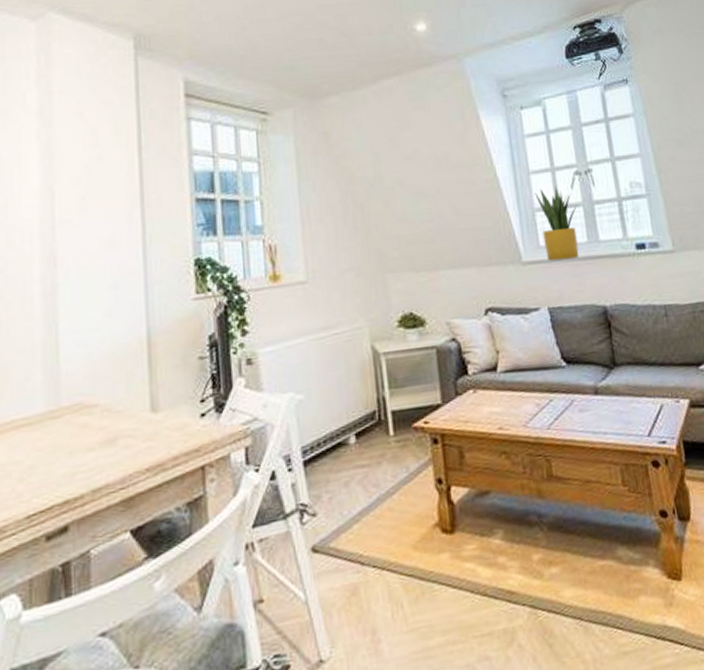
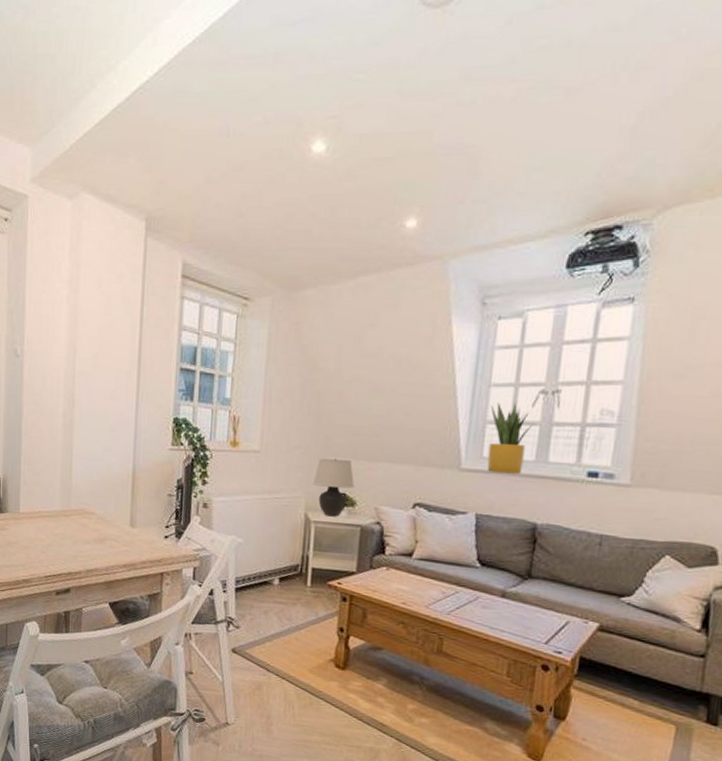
table lamp: none [374,273,421,344] -> present [313,458,355,517]

